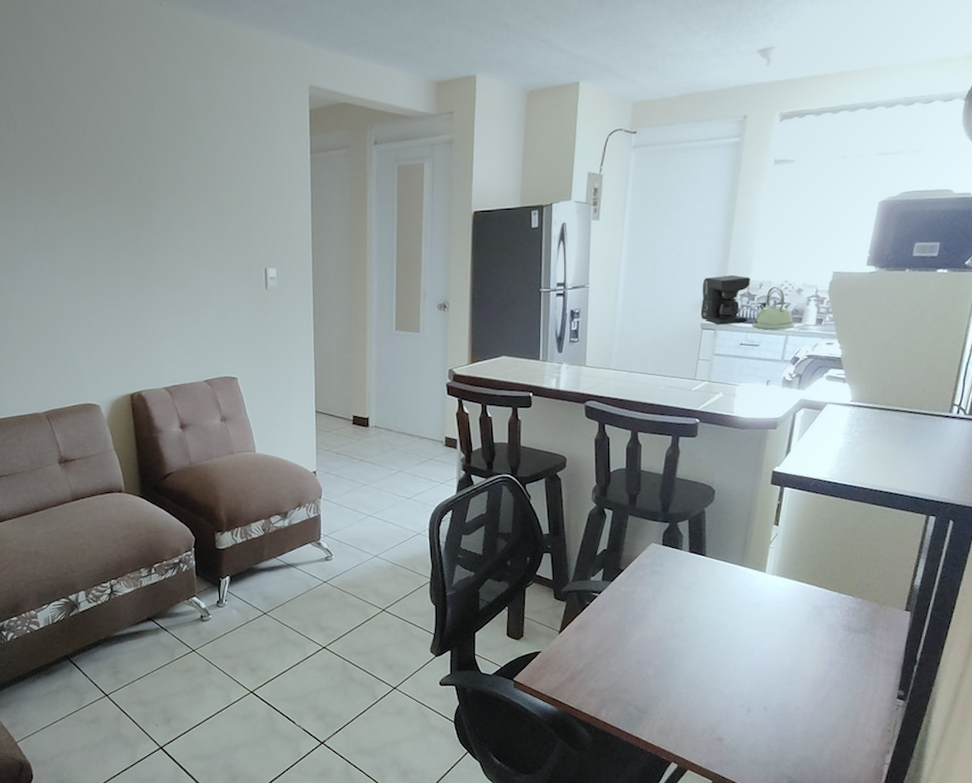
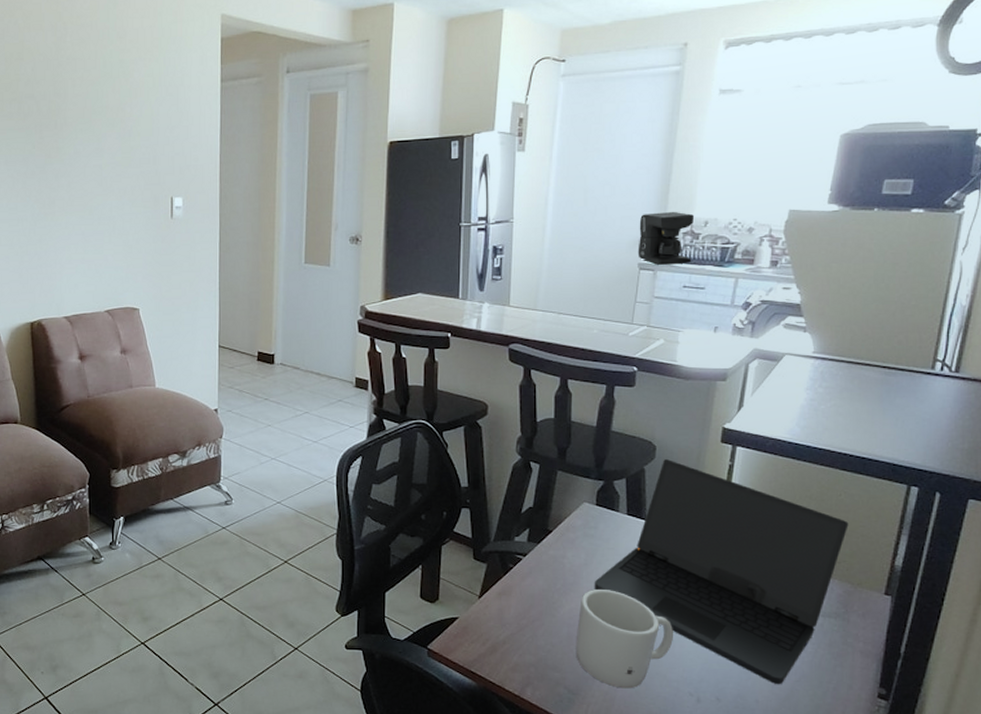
mug: none [644,618,729,705] -> present [576,588,674,689]
laptop: none [660,500,877,693] -> present [594,458,849,685]
kettle: present [753,287,795,330] -> none [697,225,746,272]

